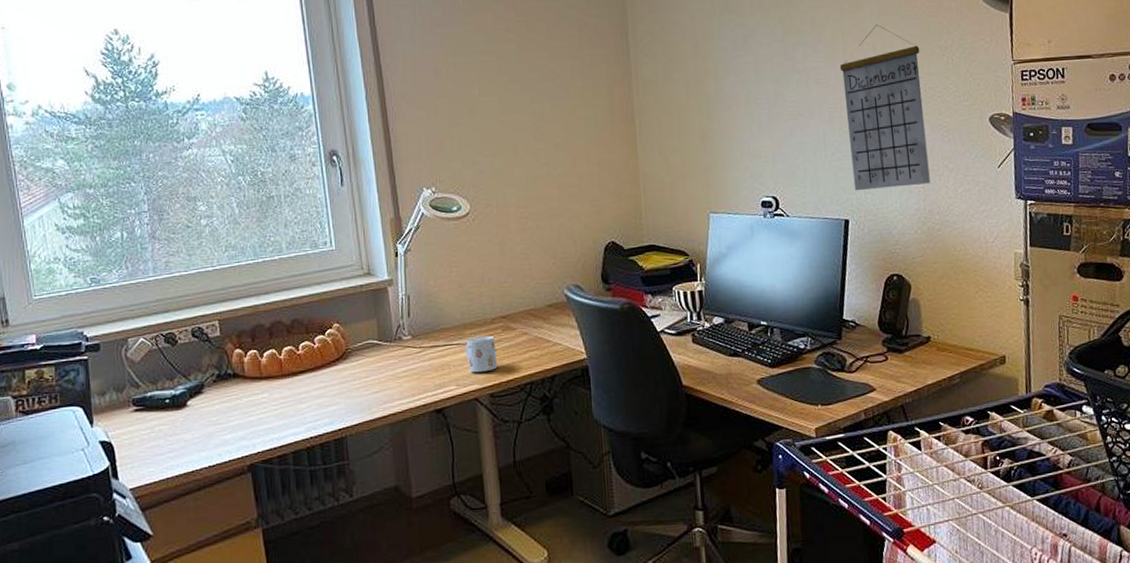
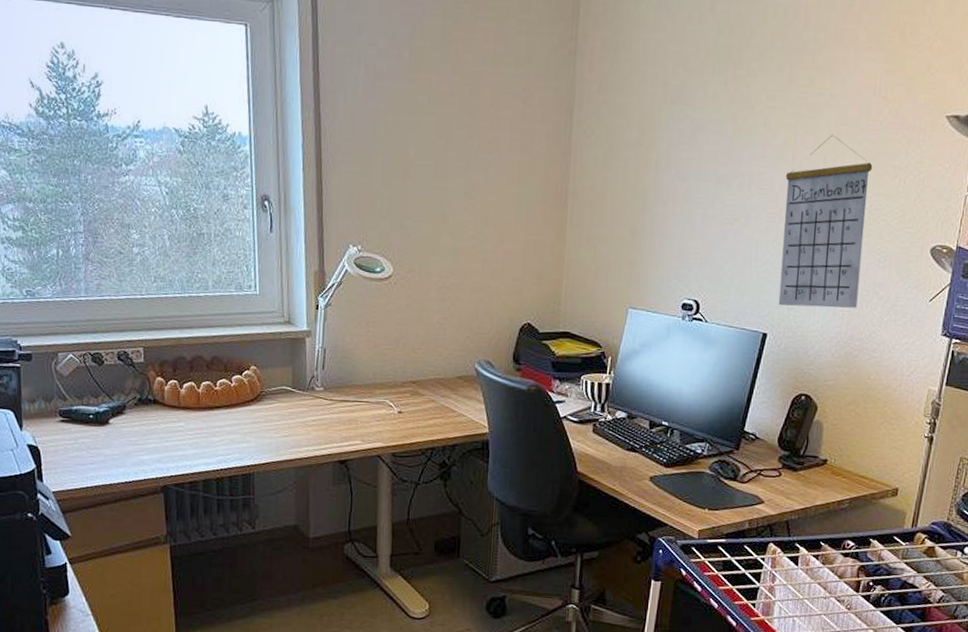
mug: present [465,336,498,373] -> none [373,397,403,432]

